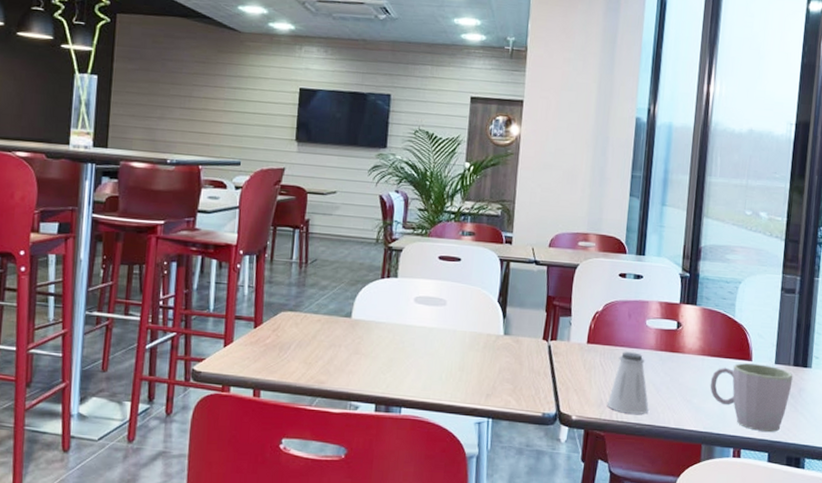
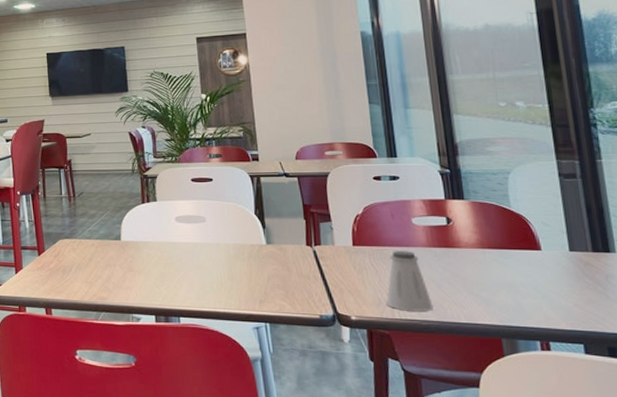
mug: present [710,363,793,432] -> none [497,253,596,322]

